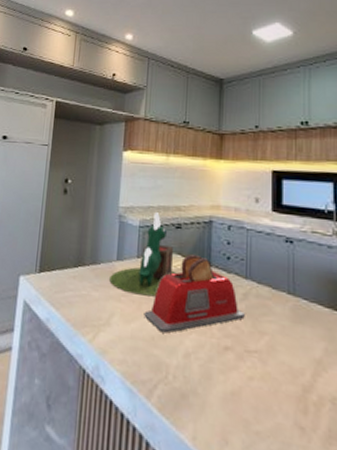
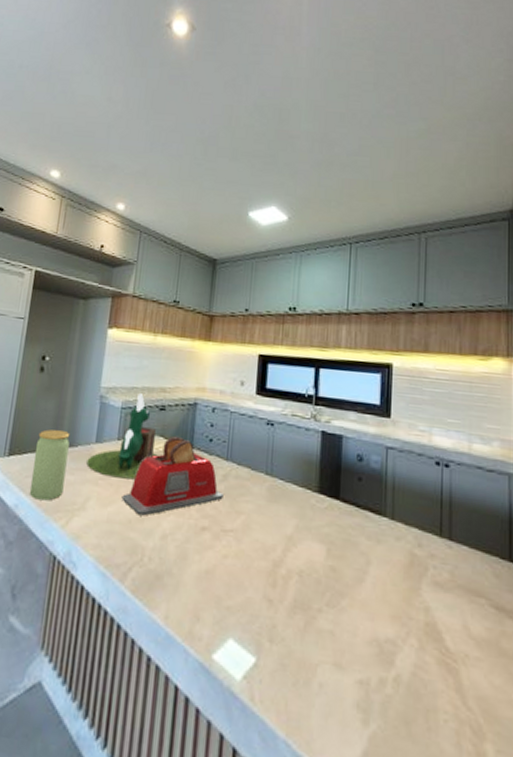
jar: none [58,248,93,316] -> present [29,429,70,501]

